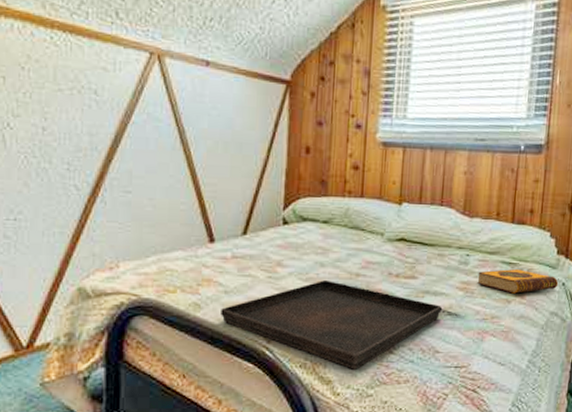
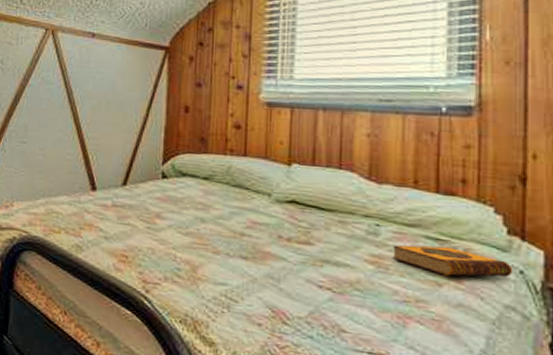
serving tray: present [221,280,442,370] -> none [101,236,346,335]

